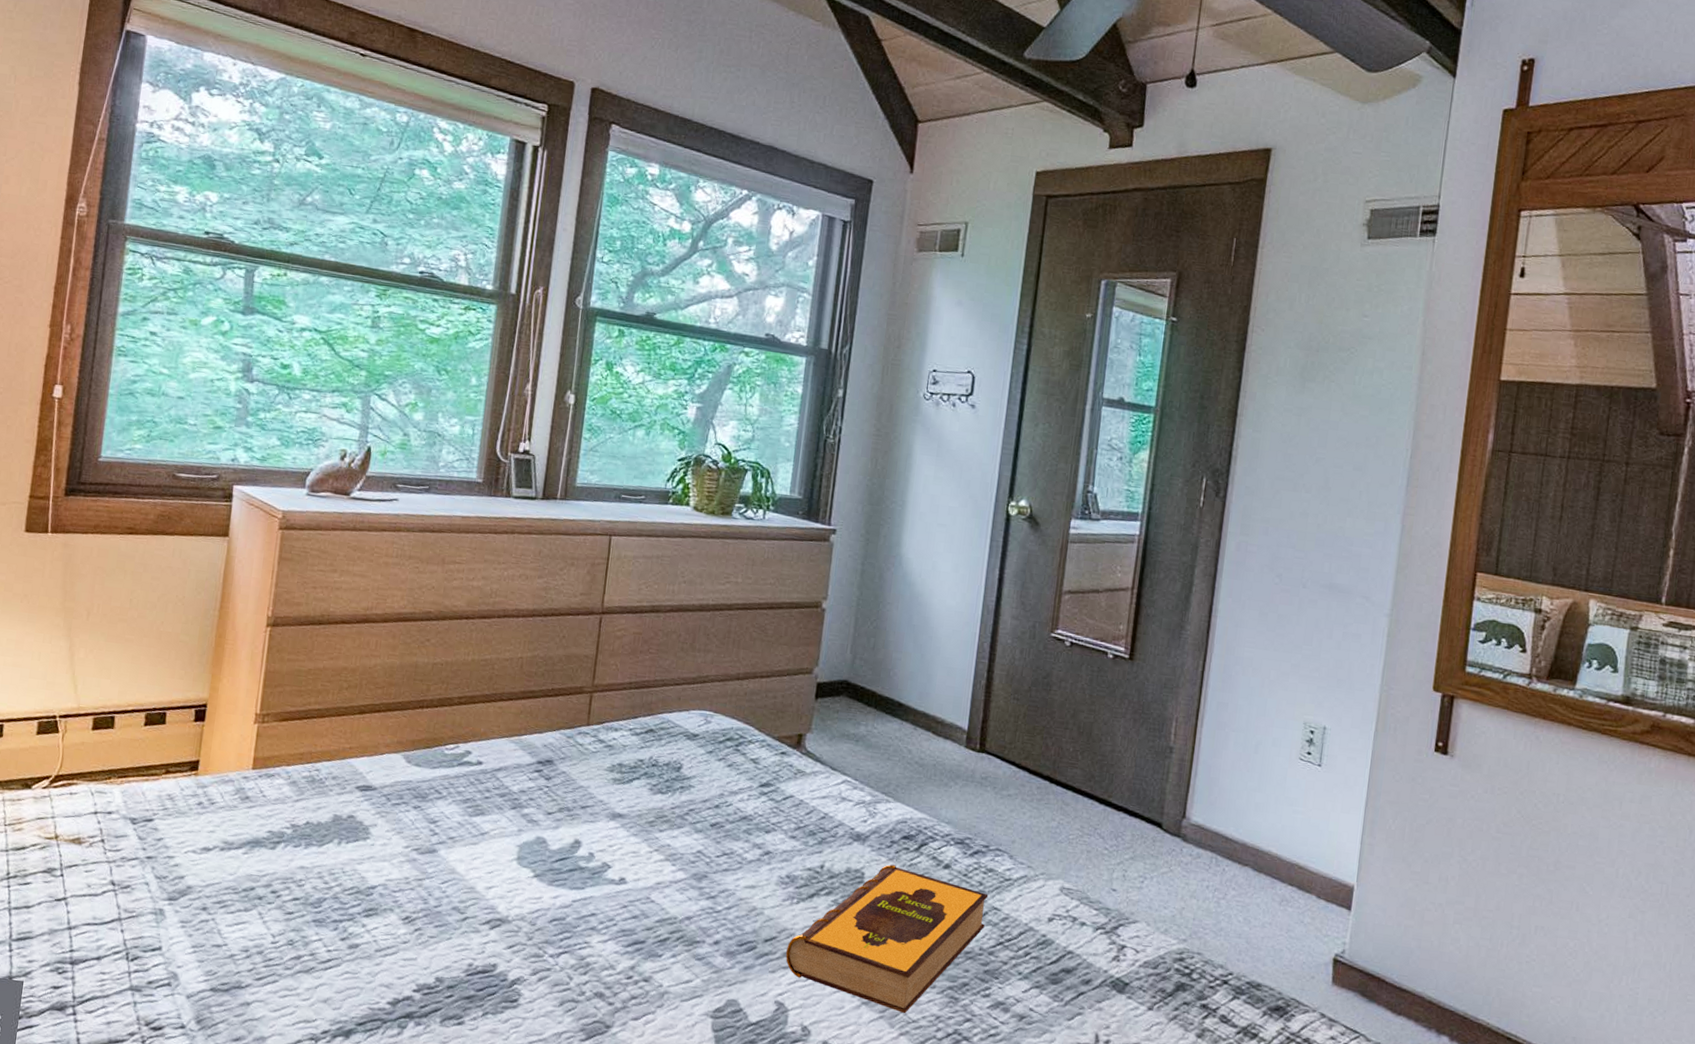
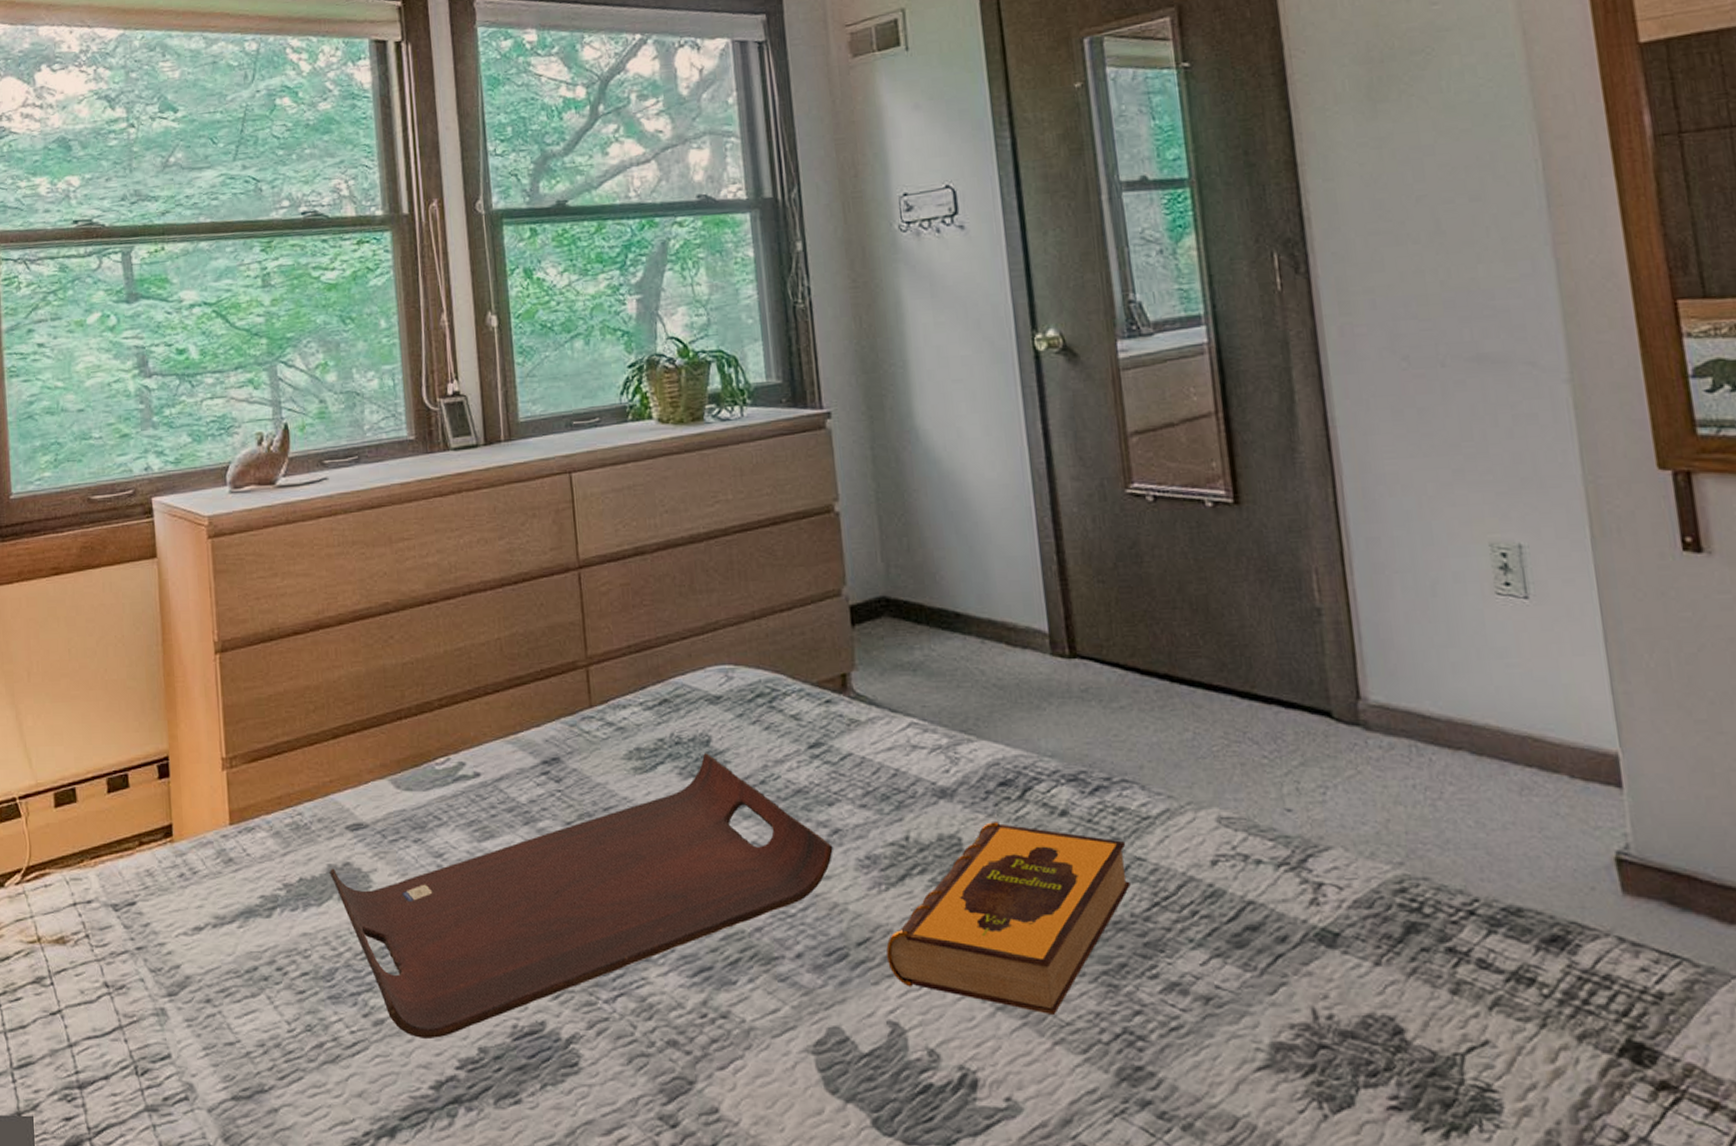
serving tray: none [334,776,762,965] -> present [329,753,833,1038]

